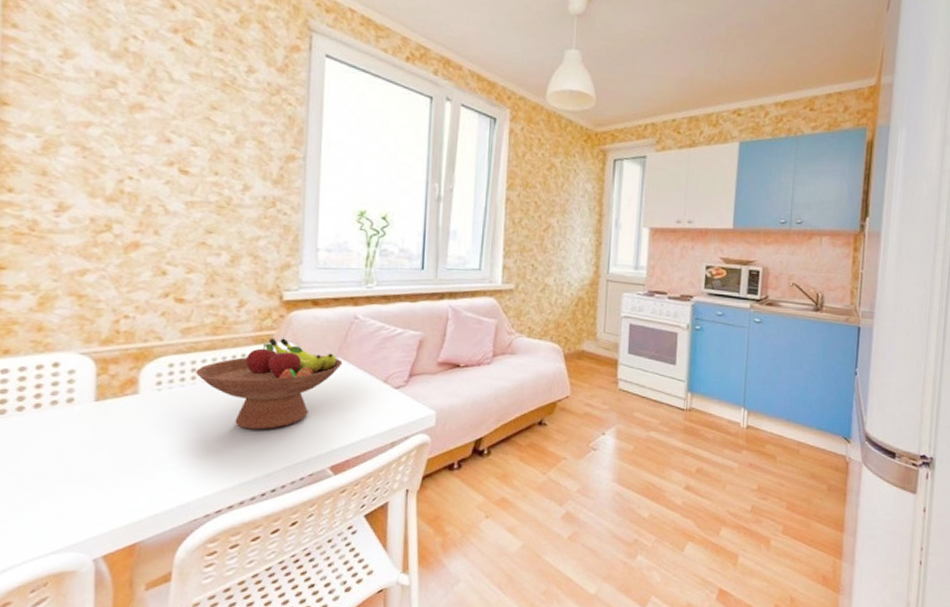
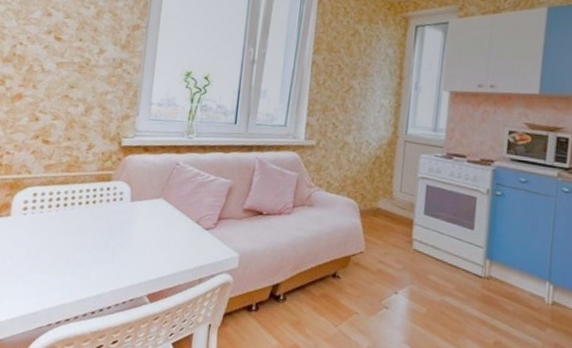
fruit bowl: present [196,337,343,430] -> none [52,177,164,256]

